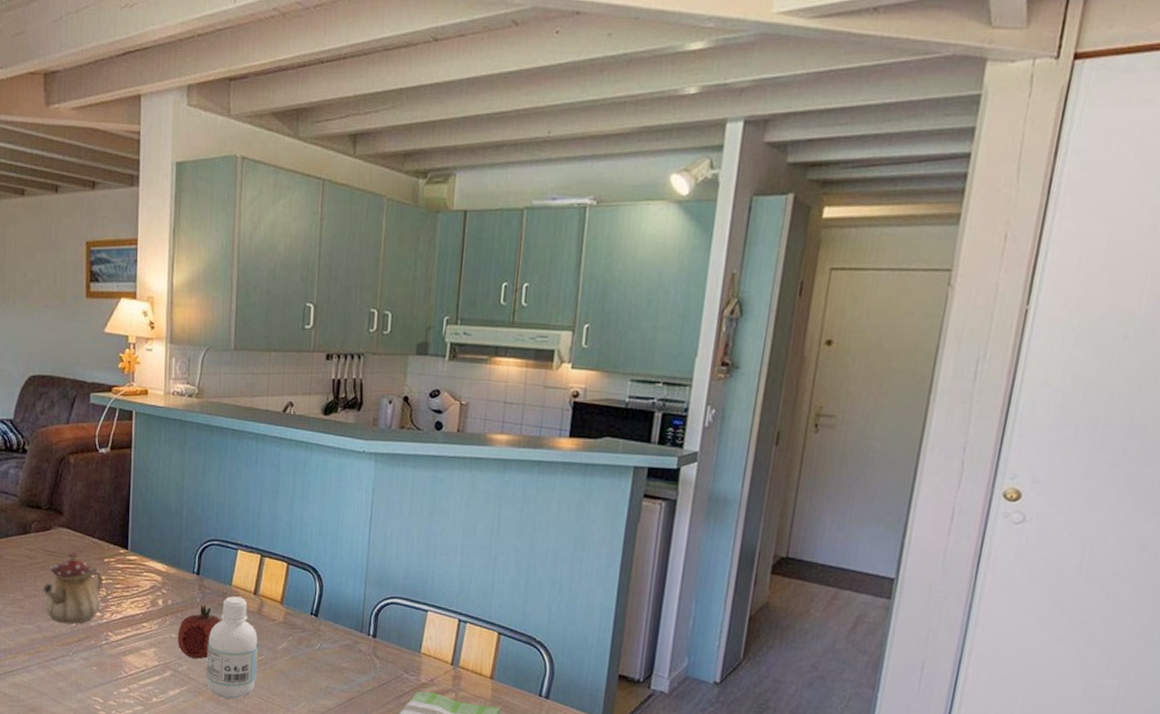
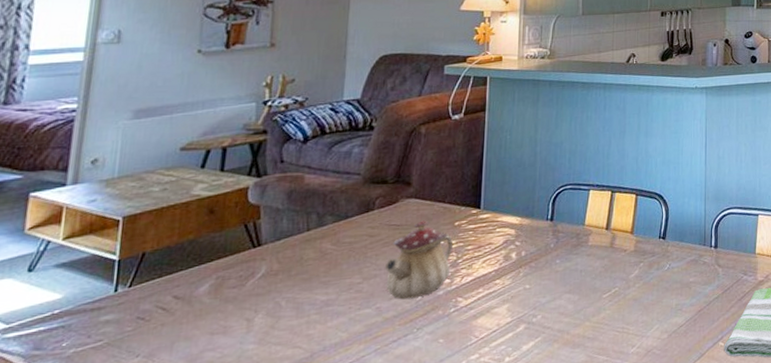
fruit: present [177,604,221,659] -> none [531,249,575,306]
bottle: present [205,596,258,699] -> none [560,234,612,340]

